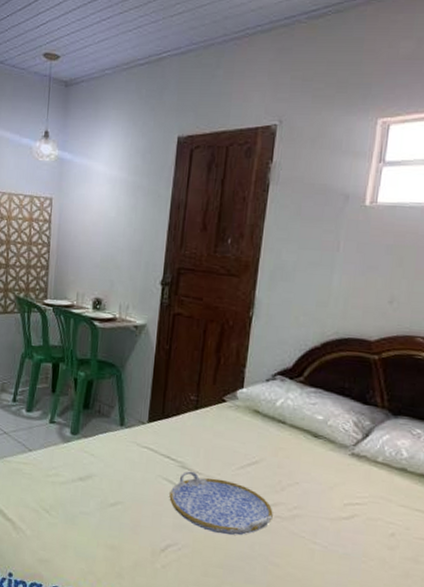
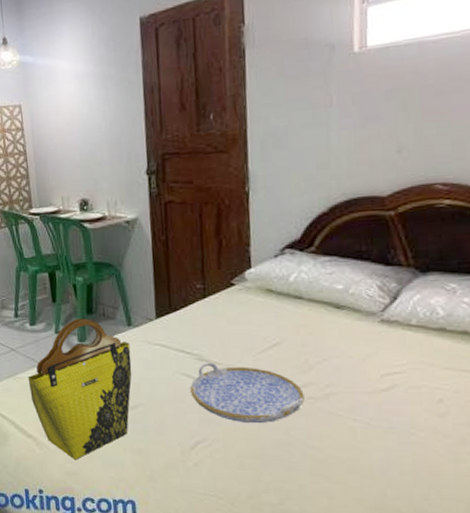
tote bag: none [15,411,120,548] -> present [28,318,132,459]

